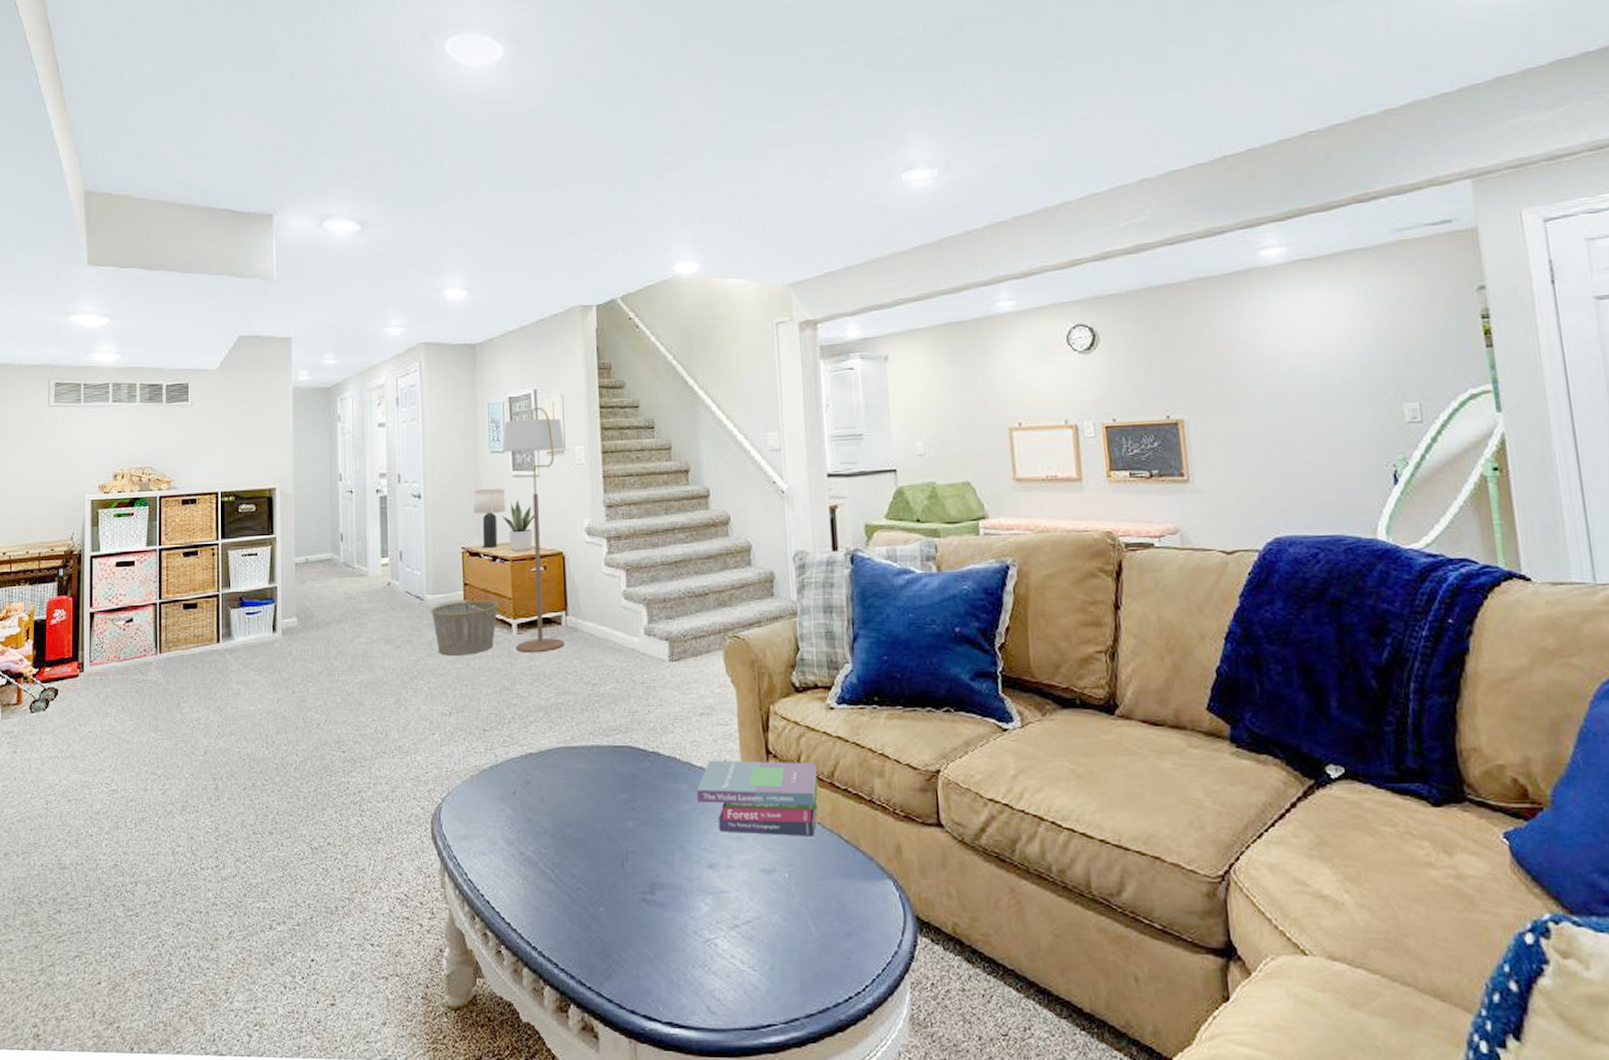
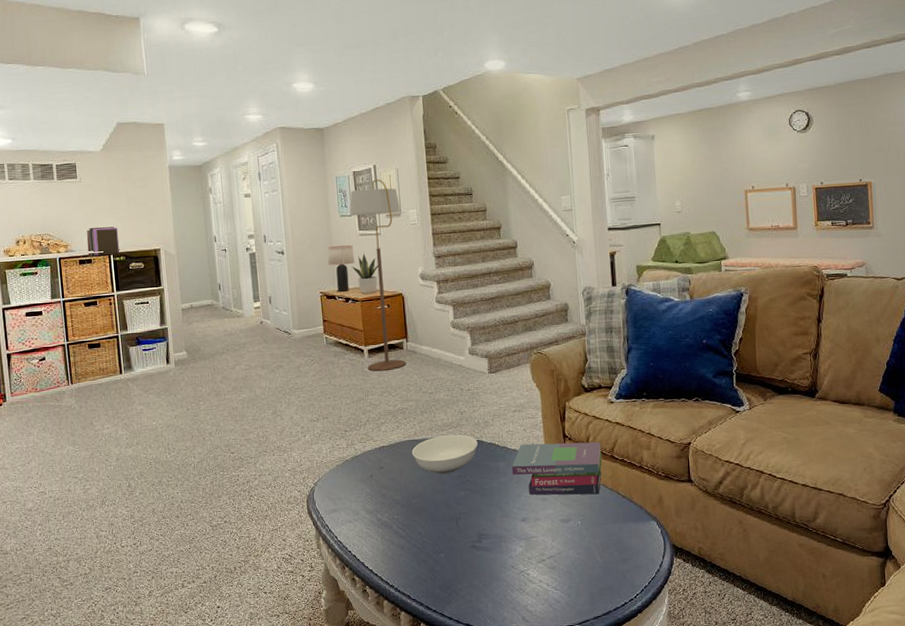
books: none [193,460,230,497] -> present [86,227,120,258]
basket: present [431,598,499,656] -> none [297,331,352,376]
bowl: none [567,742,653,797] -> present [411,434,478,475]

